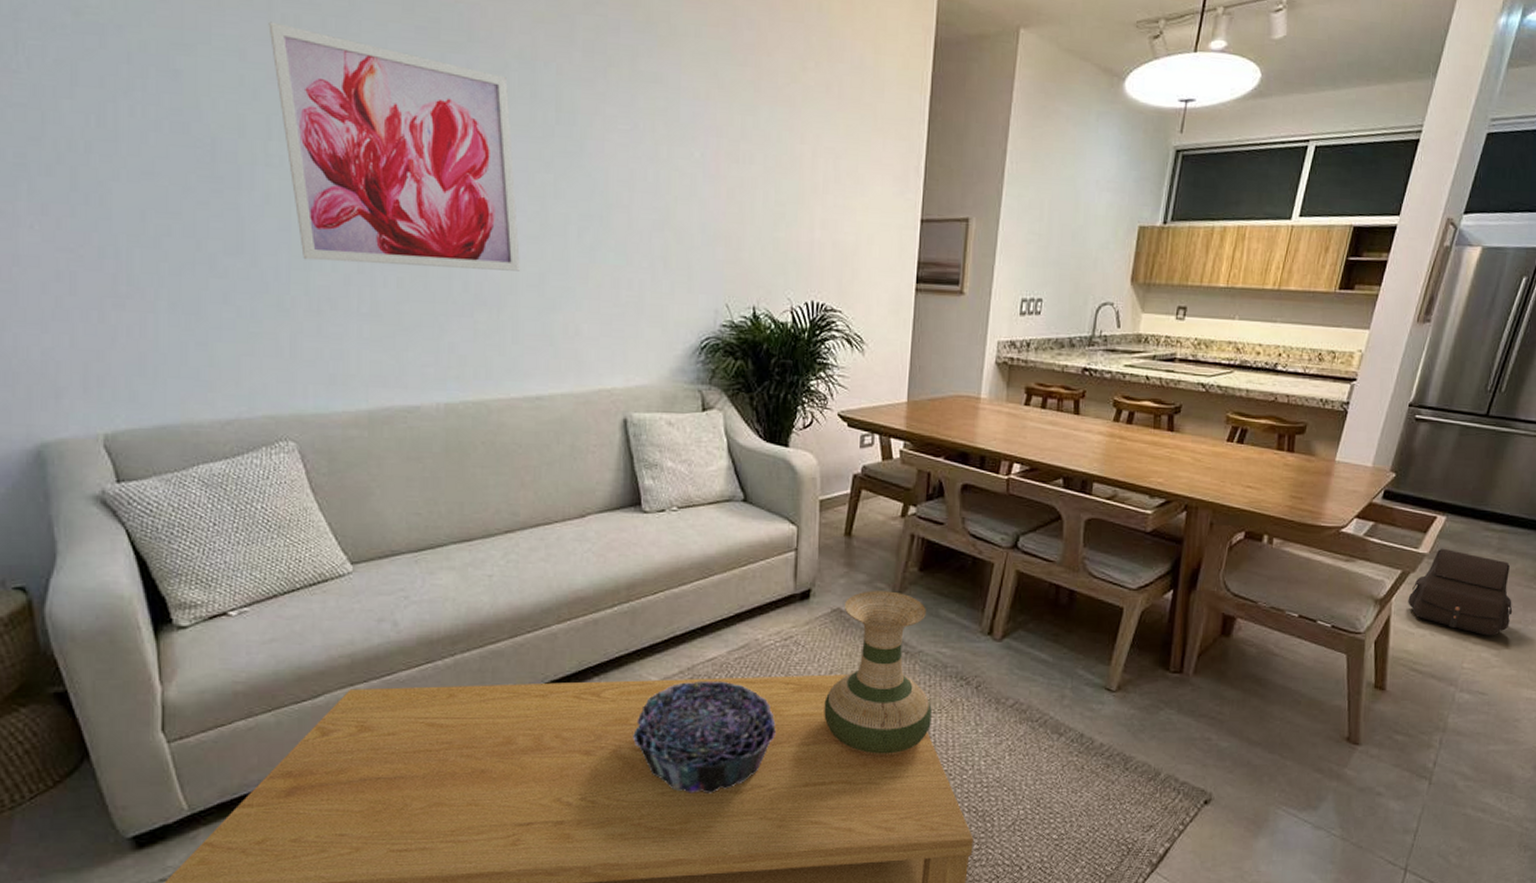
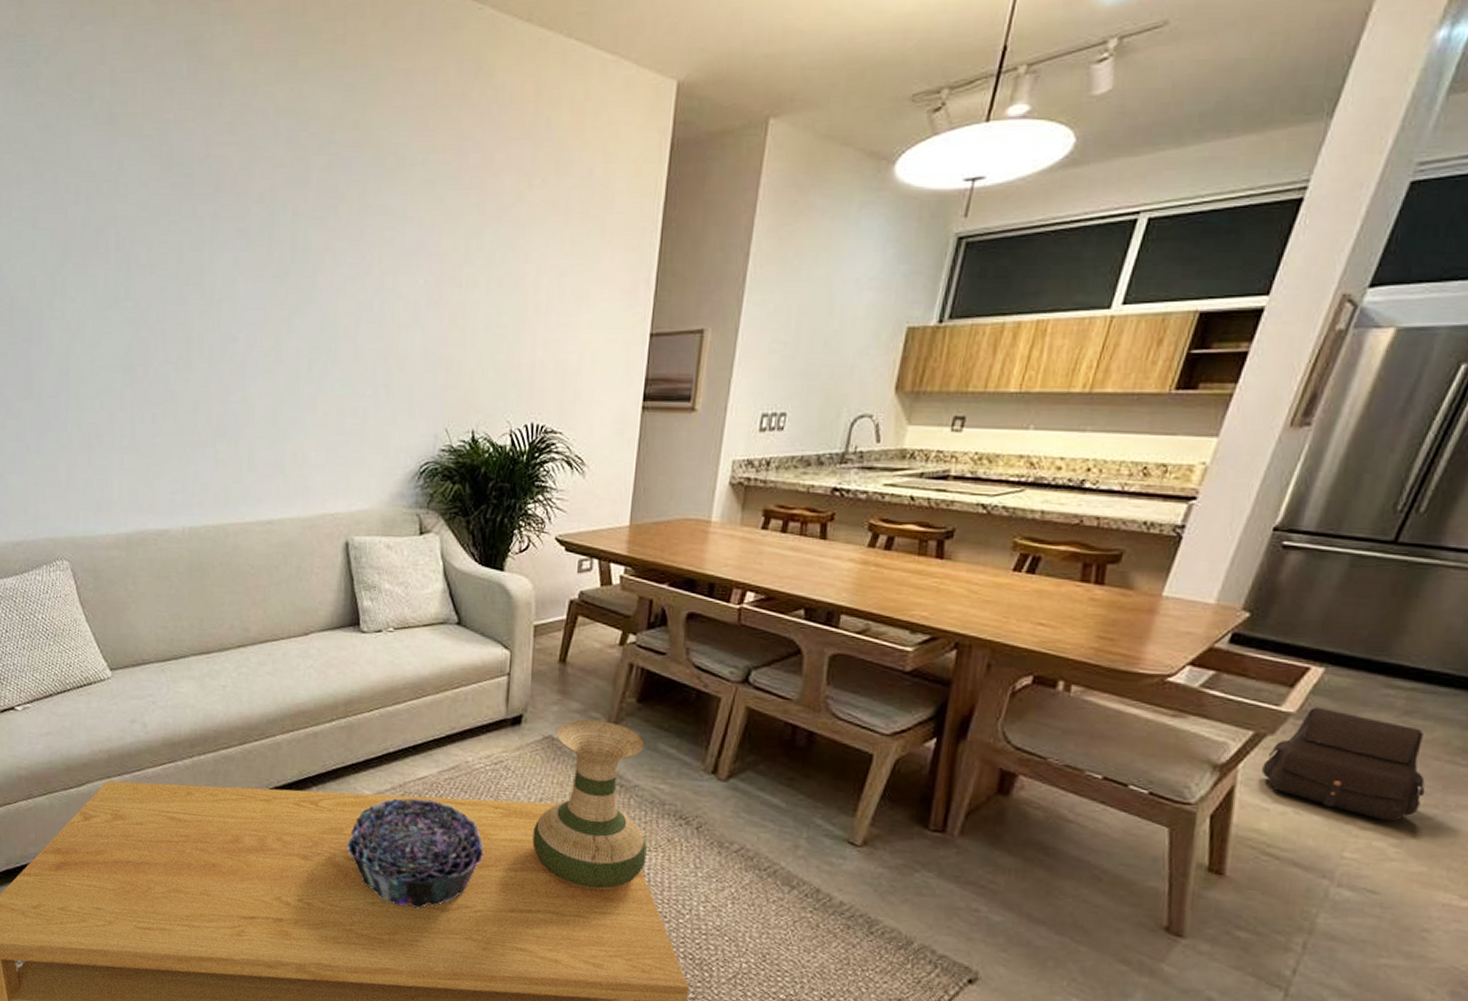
wall art: present [268,21,520,271] -> none [55,191,256,404]

